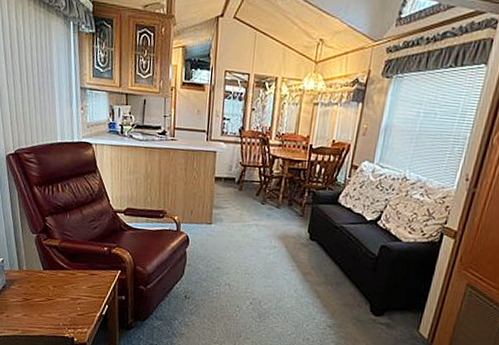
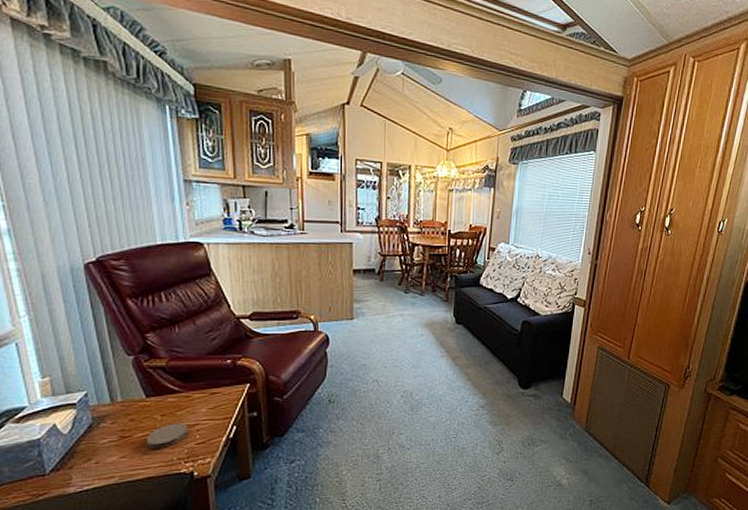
coaster: none [42,294,72,313] -> present [147,423,188,448]

